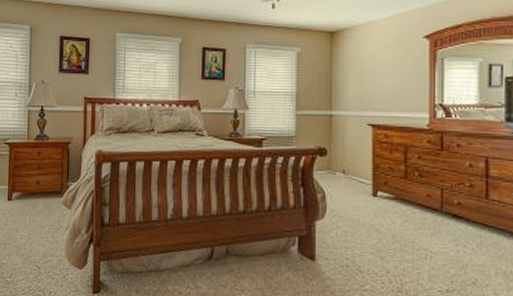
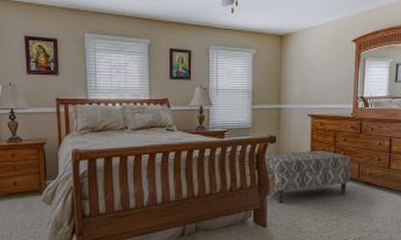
bench: none [311,168,430,231] -> present [264,150,351,203]

